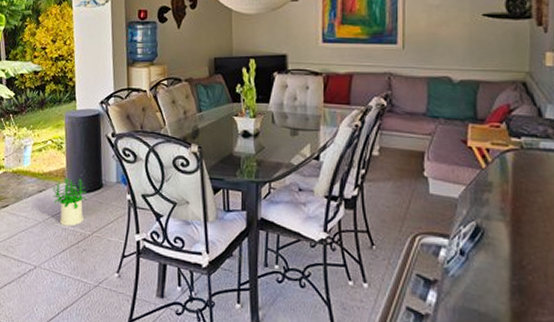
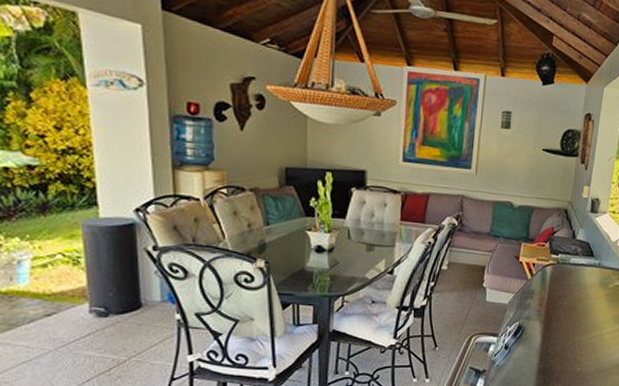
potted plant: present [52,178,87,226] -> none [67,299,120,353]

